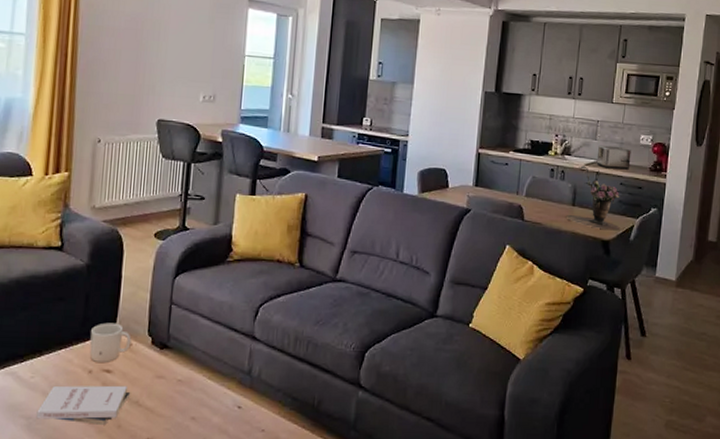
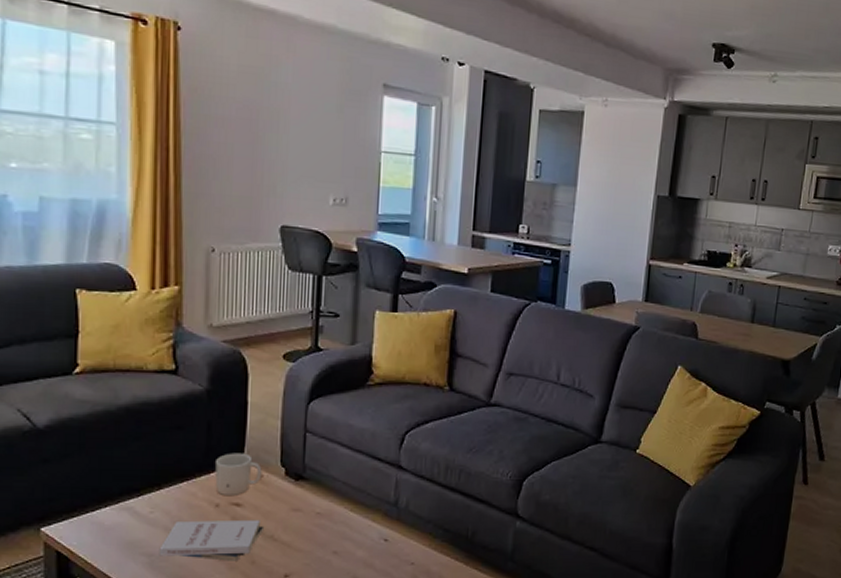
flower arrangement: present [566,165,621,231] -> none [743,279,803,350]
toaster: present [596,145,631,170] -> none [779,256,818,284]

